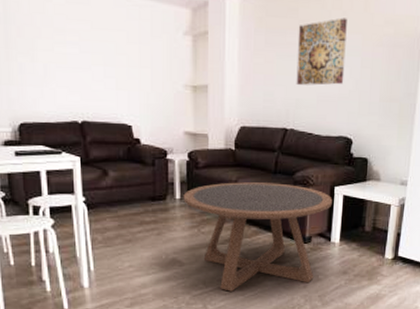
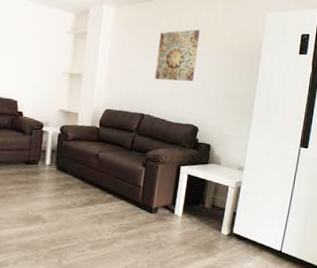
coffee table: present [183,182,333,292] -> none [52,154,179,250]

